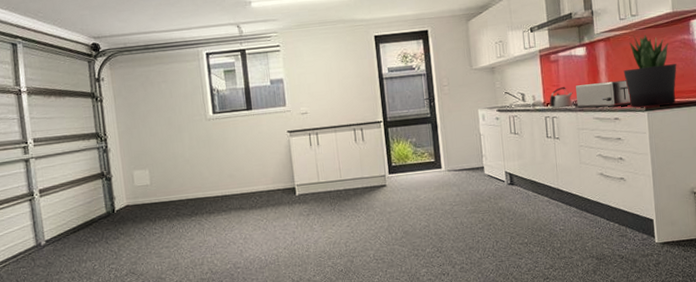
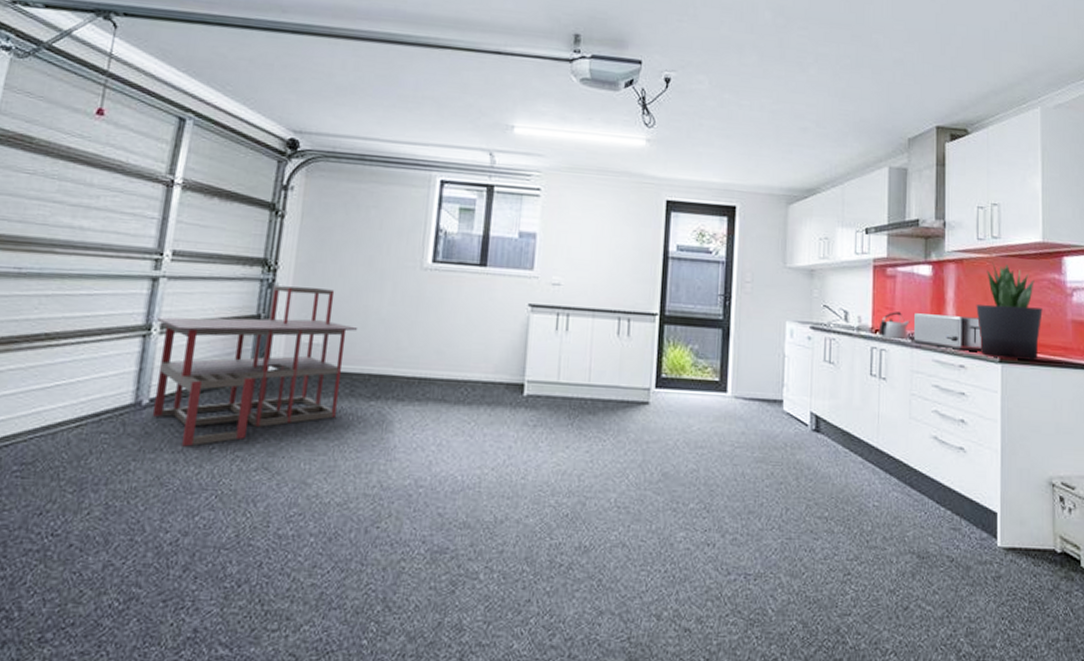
workbench: none [36,146,172,268] -> present [152,286,358,447]

